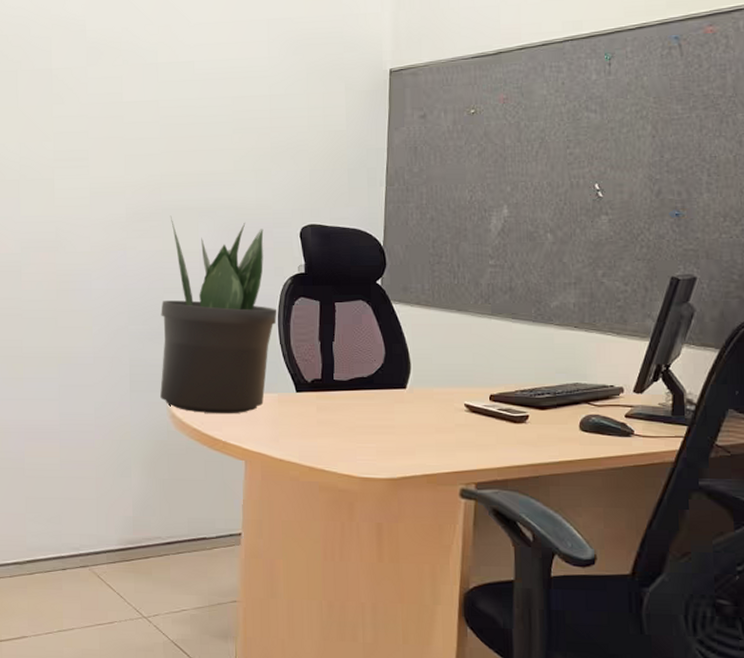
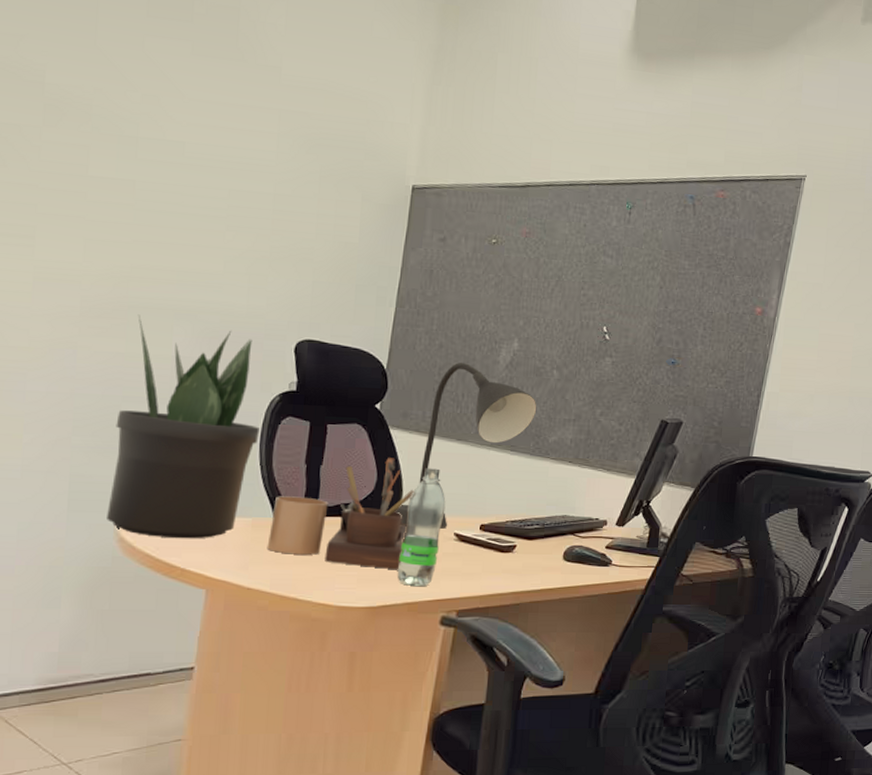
mug: none [293,372,343,428] -> present [267,496,329,555]
desk organizer: none [345,331,421,442] -> present [325,458,414,570]
desk lamp: none [402,234,535,400] -> present [392,363,537,529]
bottle: none [413,340,453,459] -> present [397,468,446,587]

